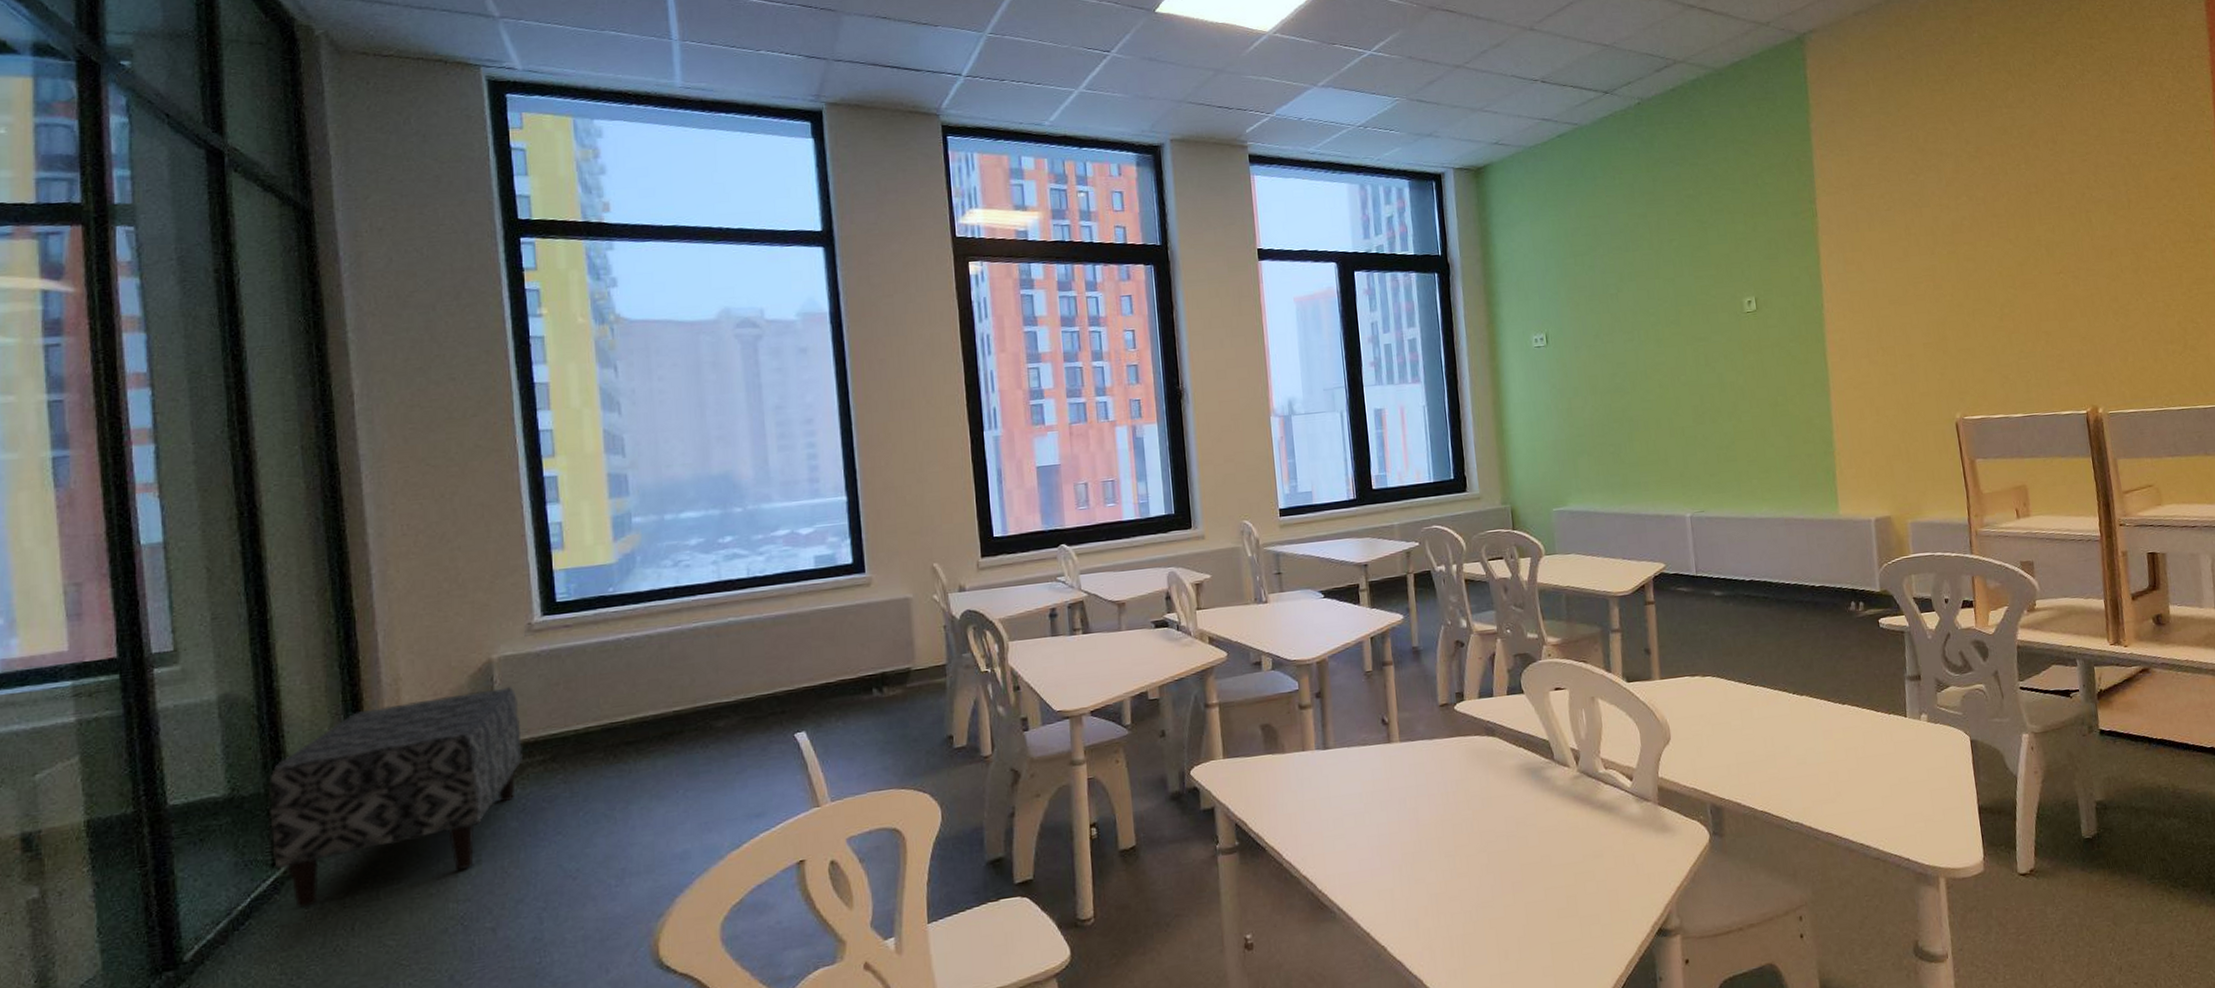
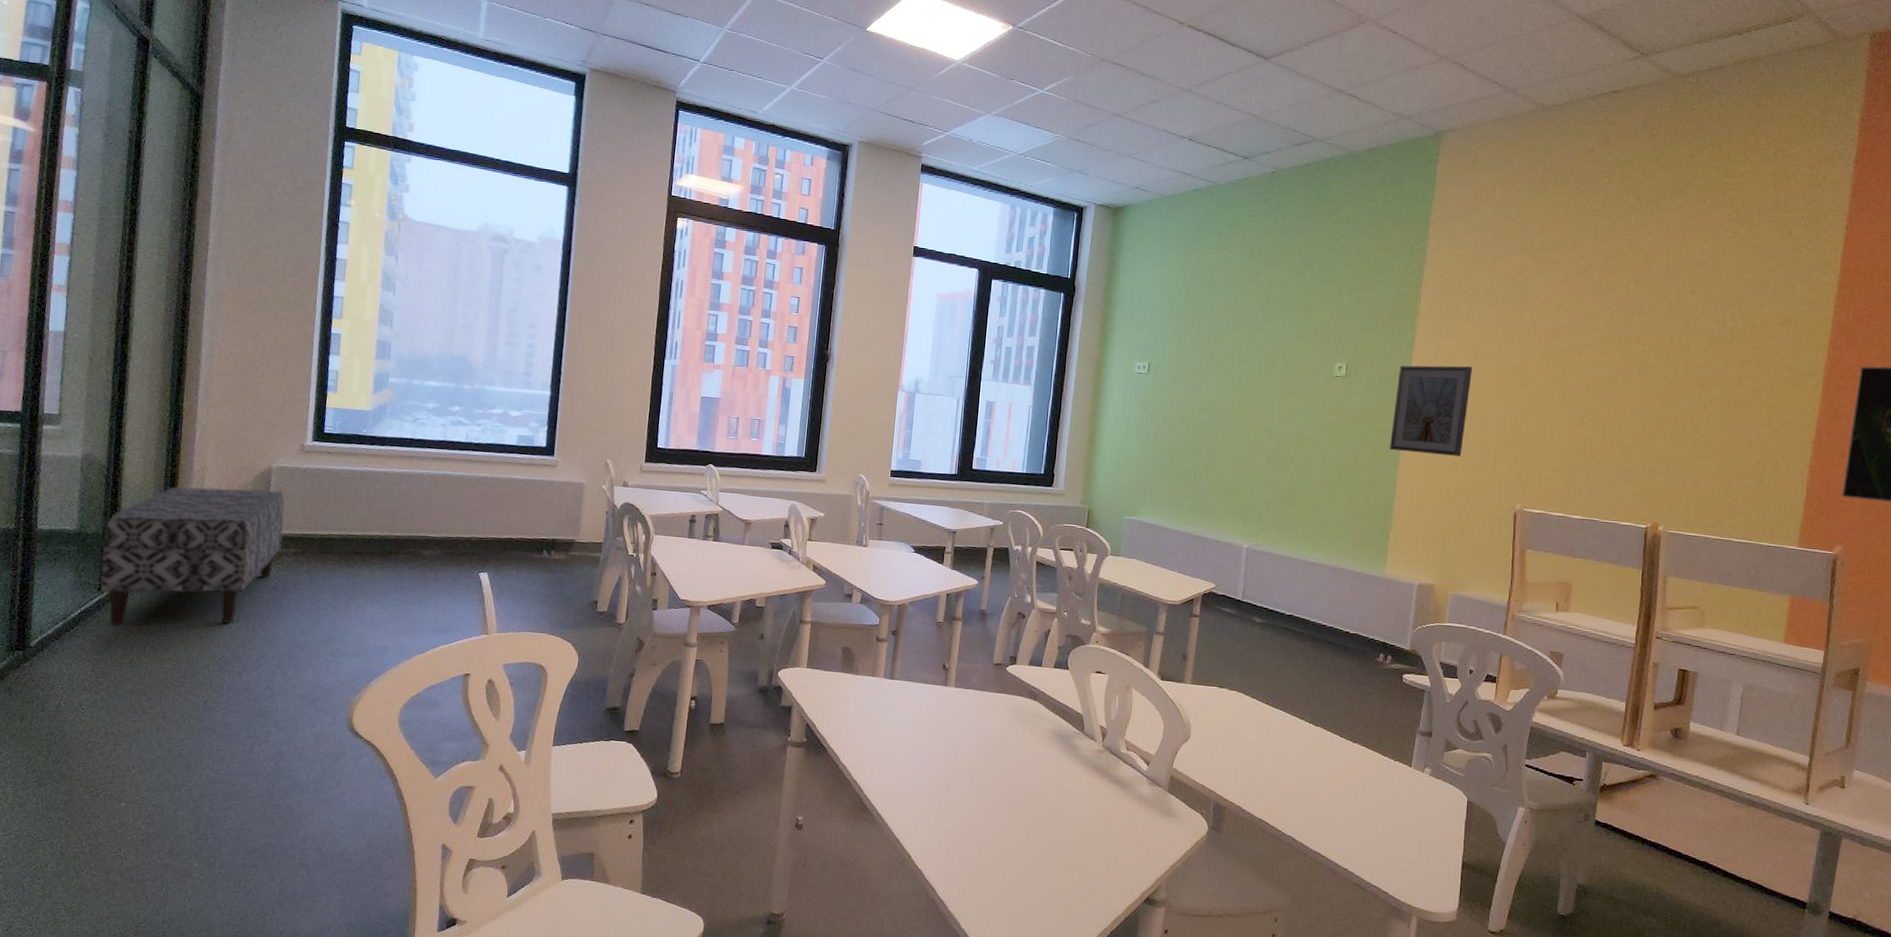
picture frame: none [1810,276,1892,382] -> present [1390,365,1473,457]

